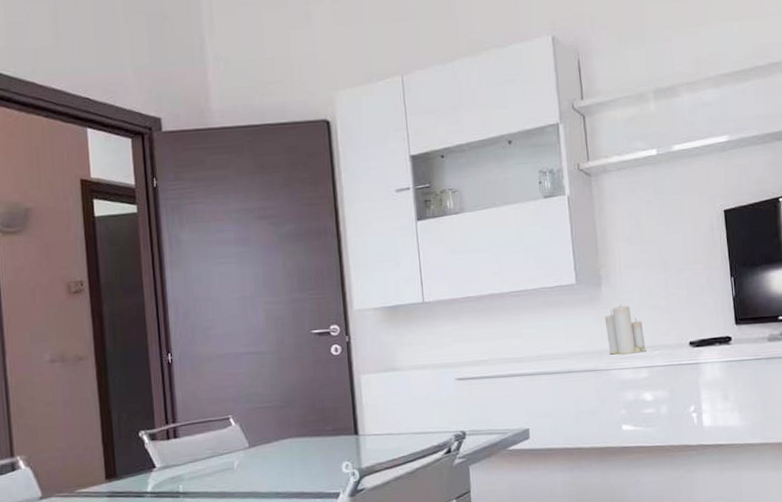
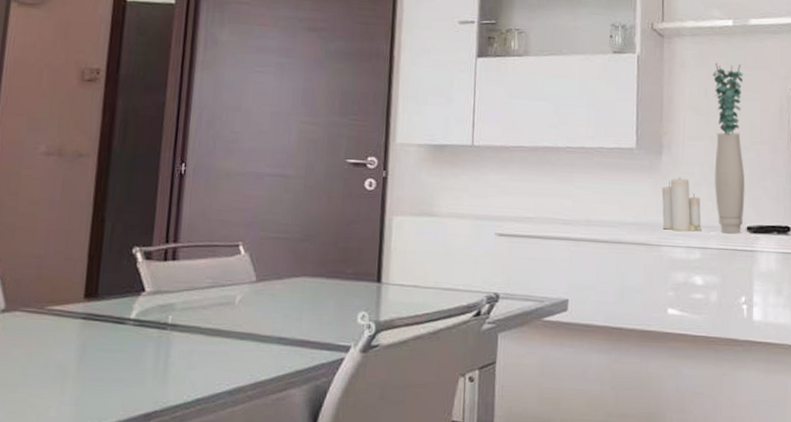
vase: none [642,191,685,351] -> present [712,63,746,234]

